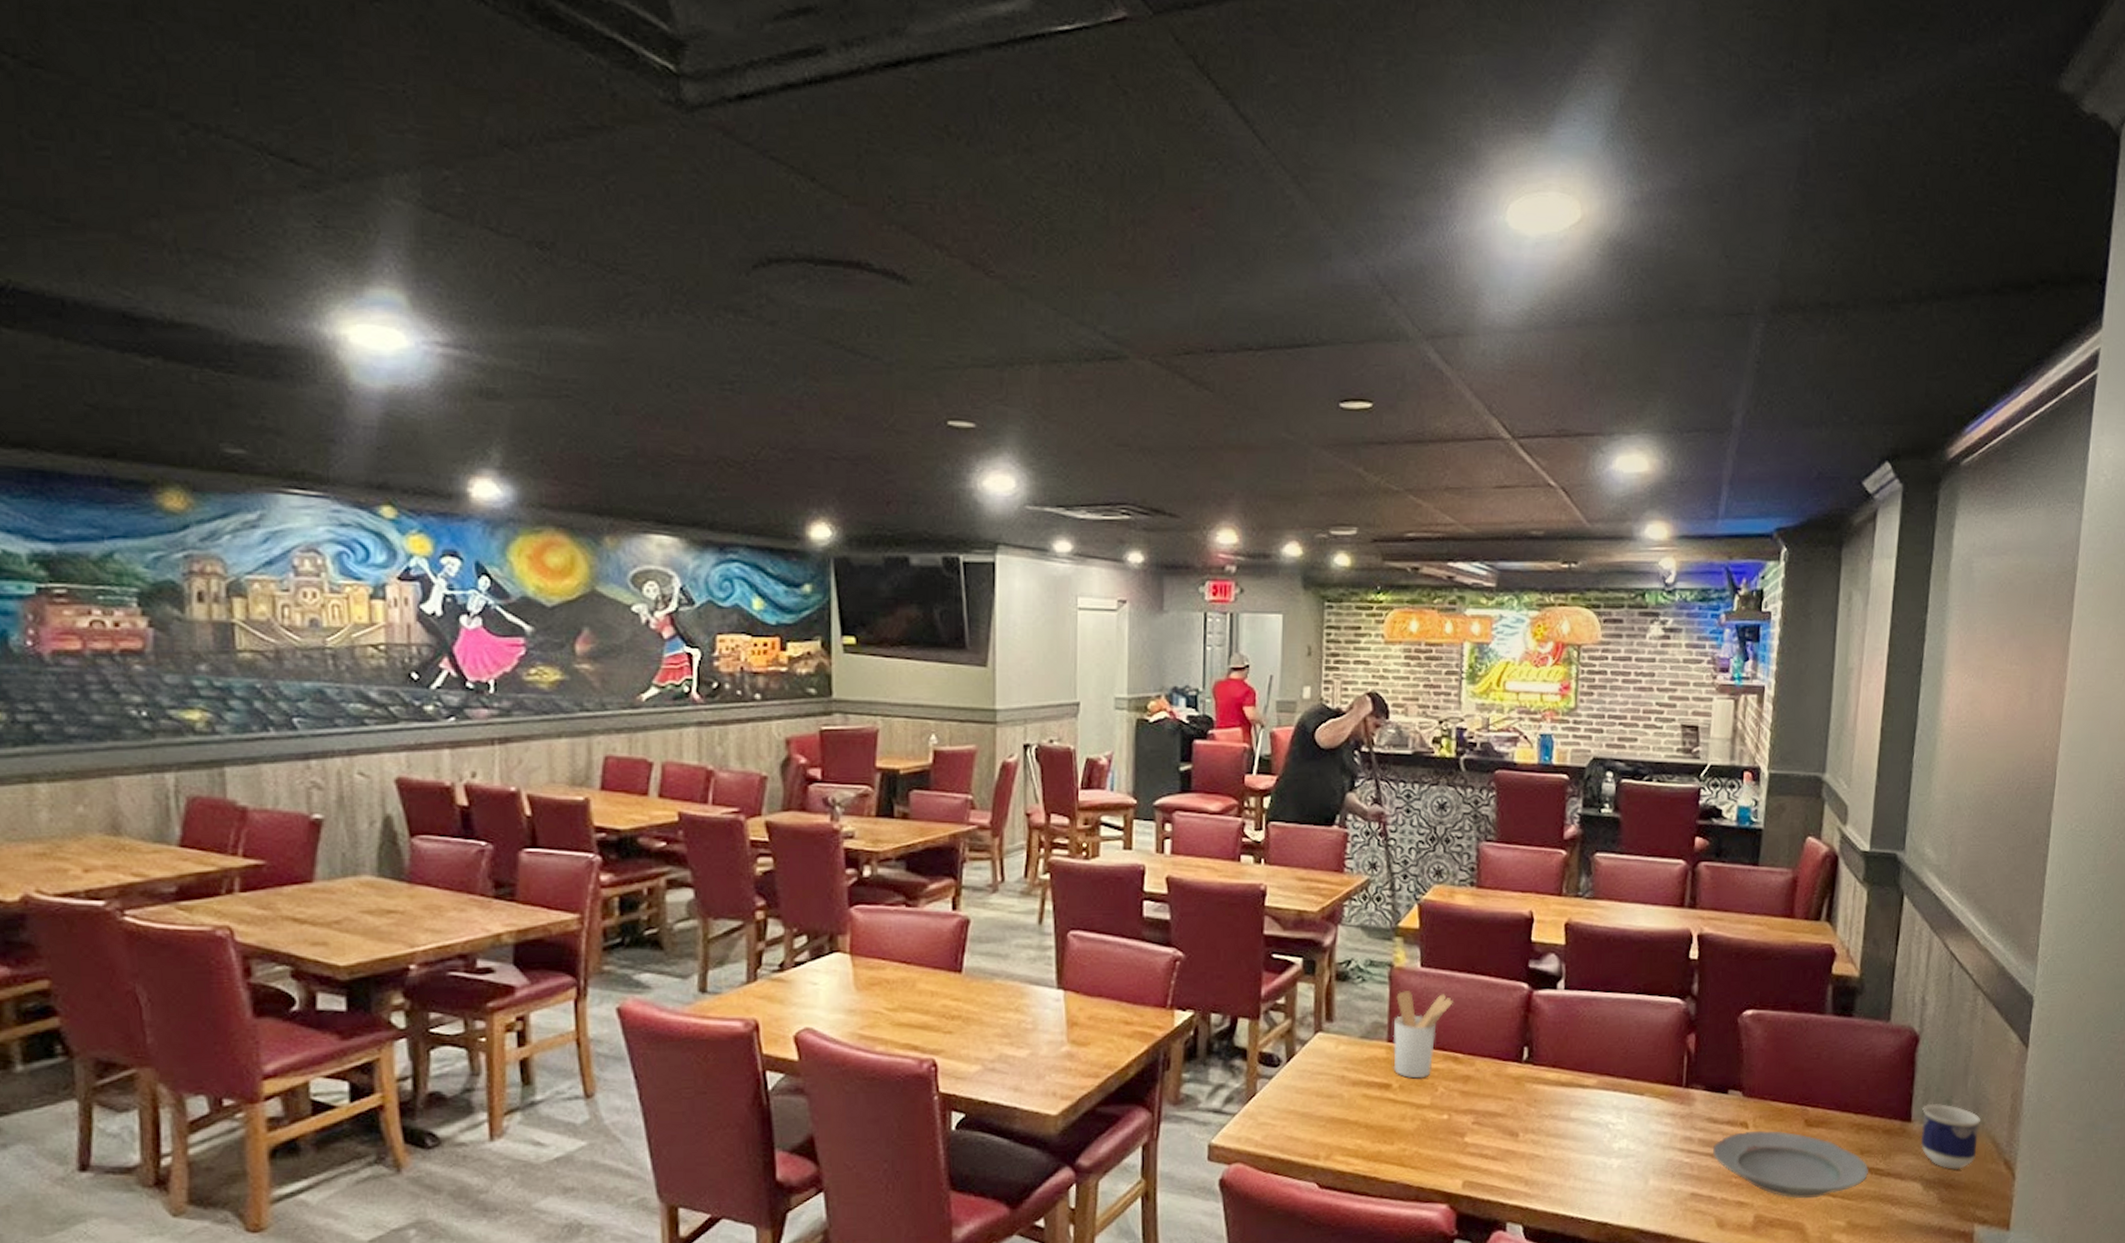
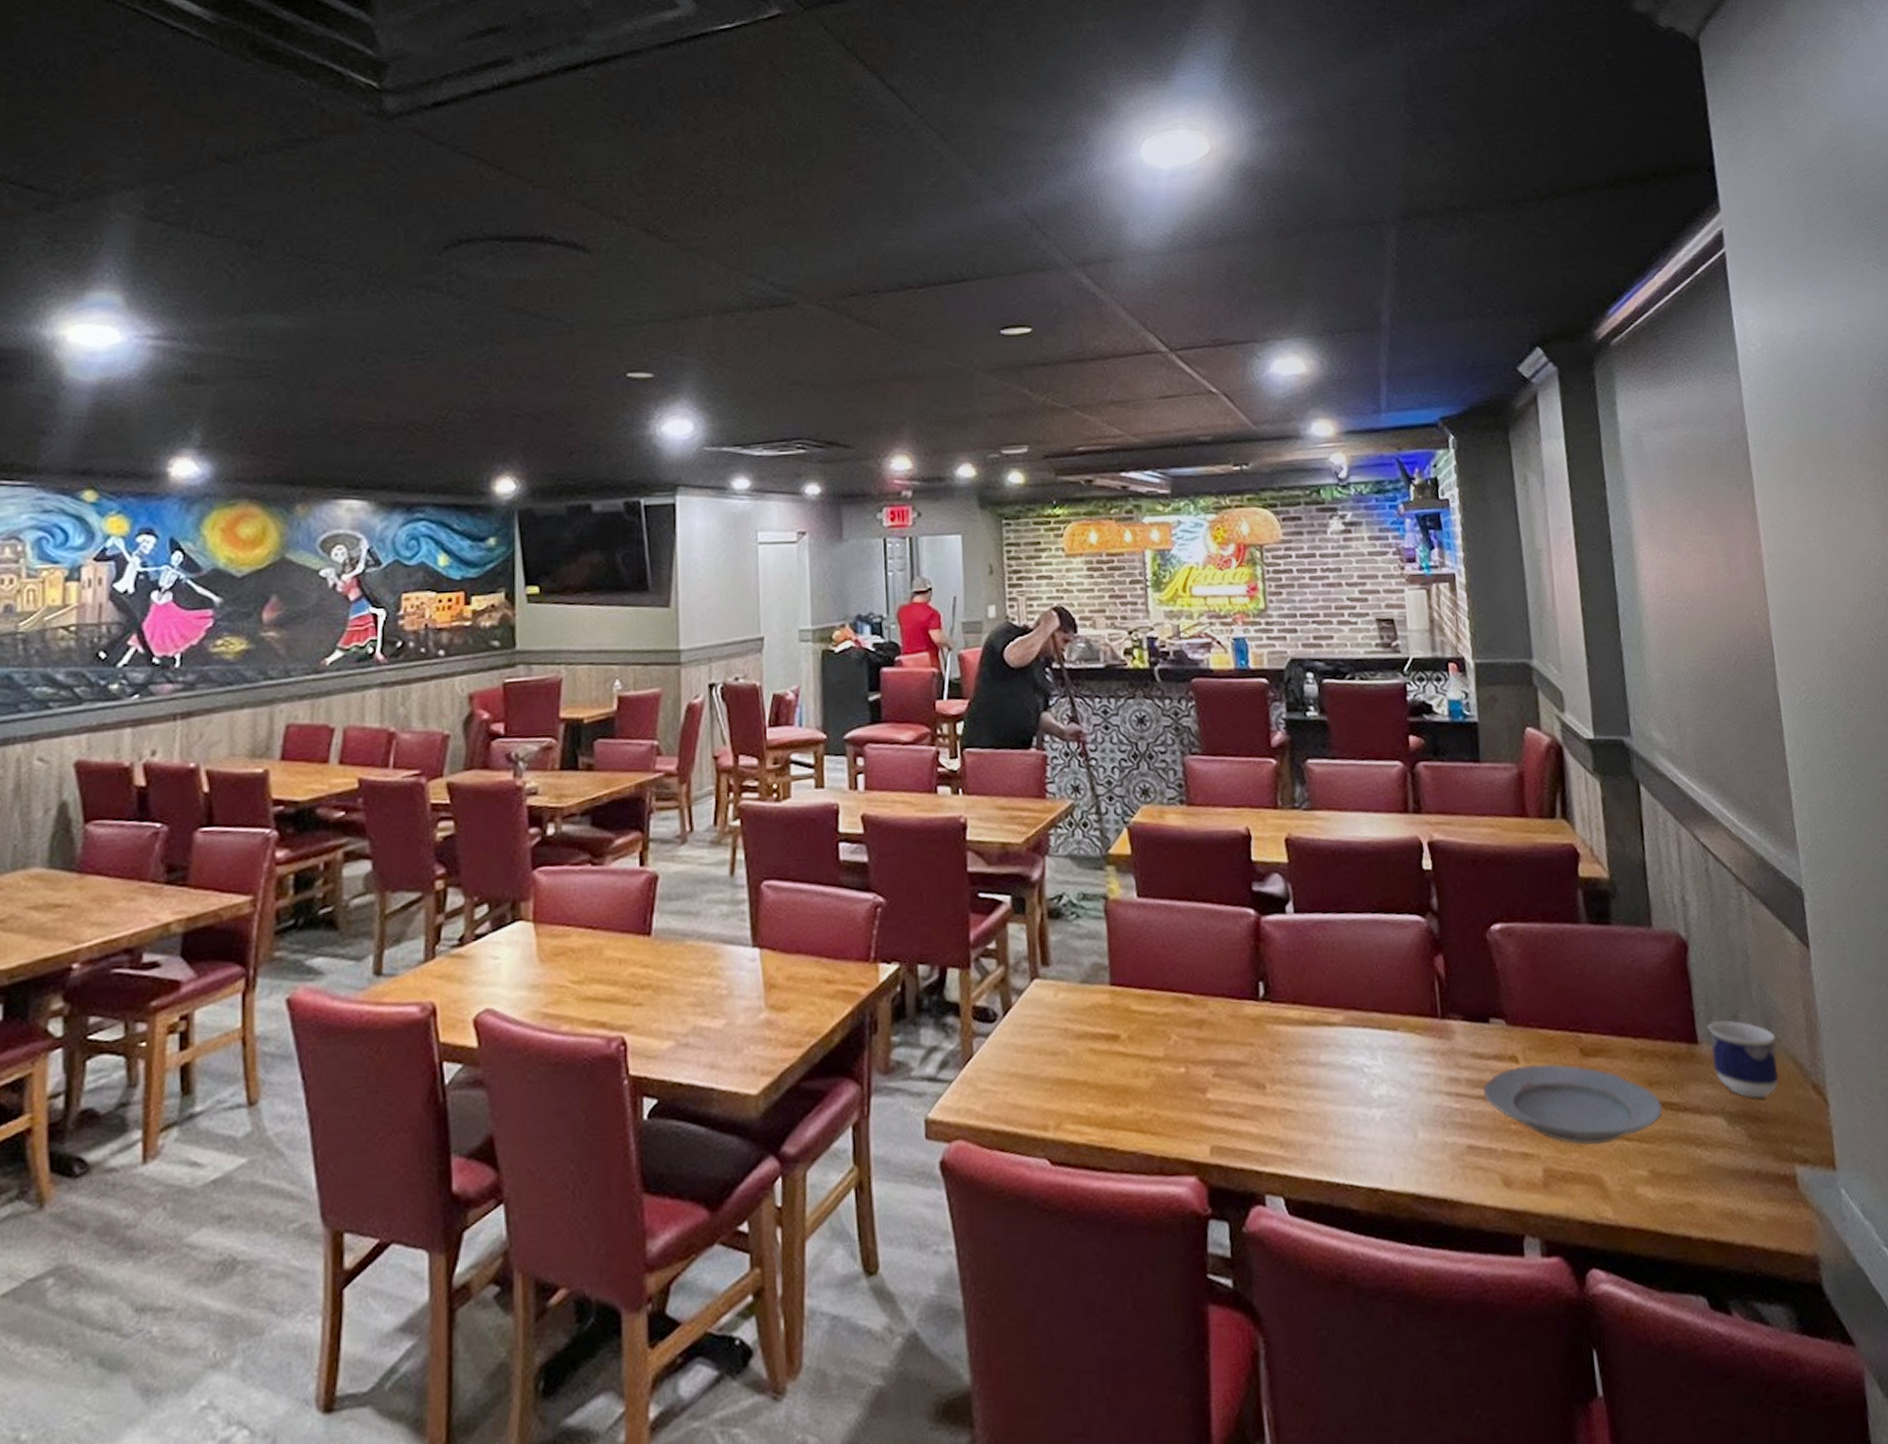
utensil holder: present [1393,991,1453,1079] -> none [1115,925,1177,1027]

